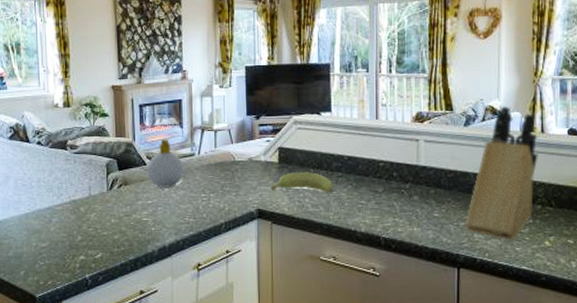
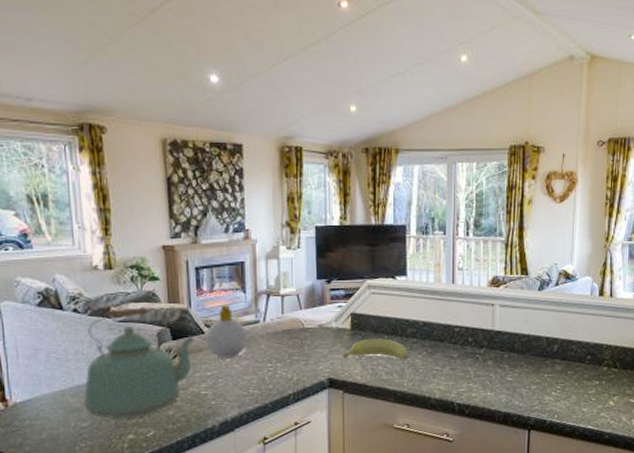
kettle: none [44,140,138,240] -> present [84,307,195,419]
knife block: present [466,106,538,241] -> none [537,271,607,402]

